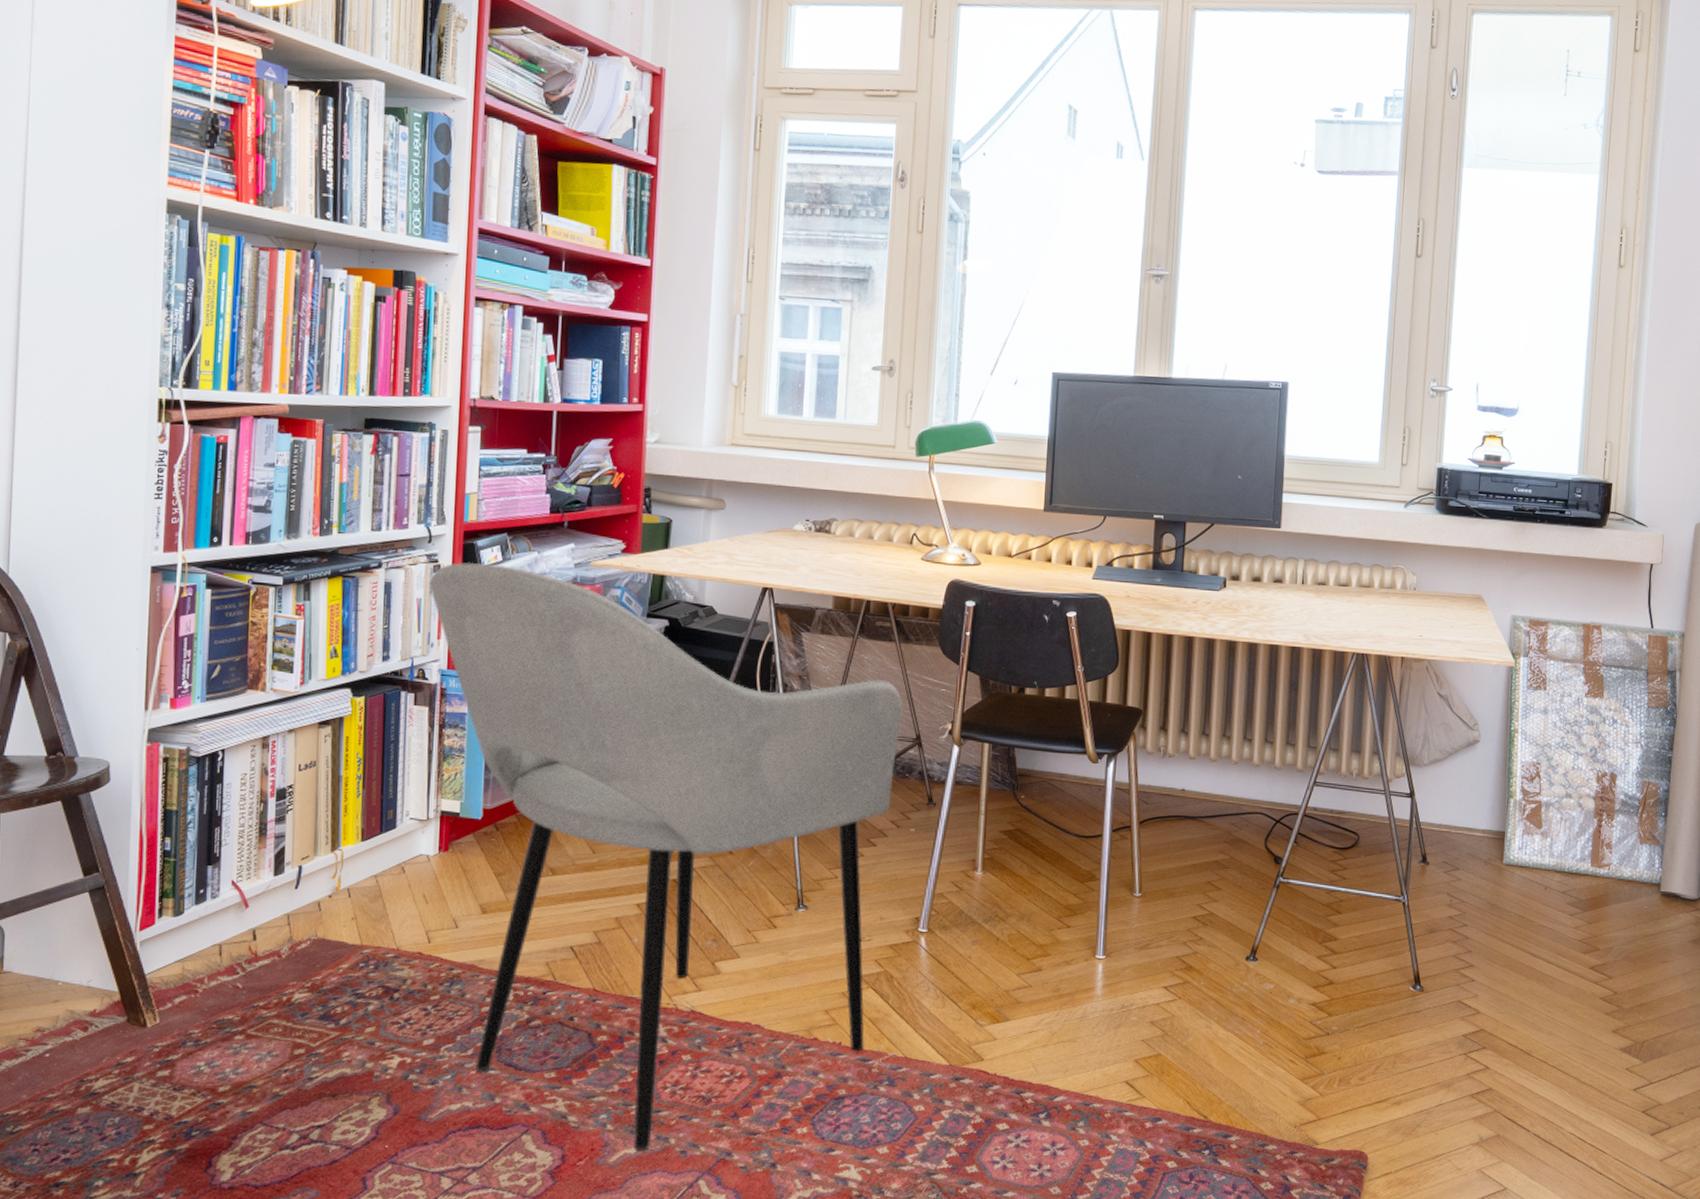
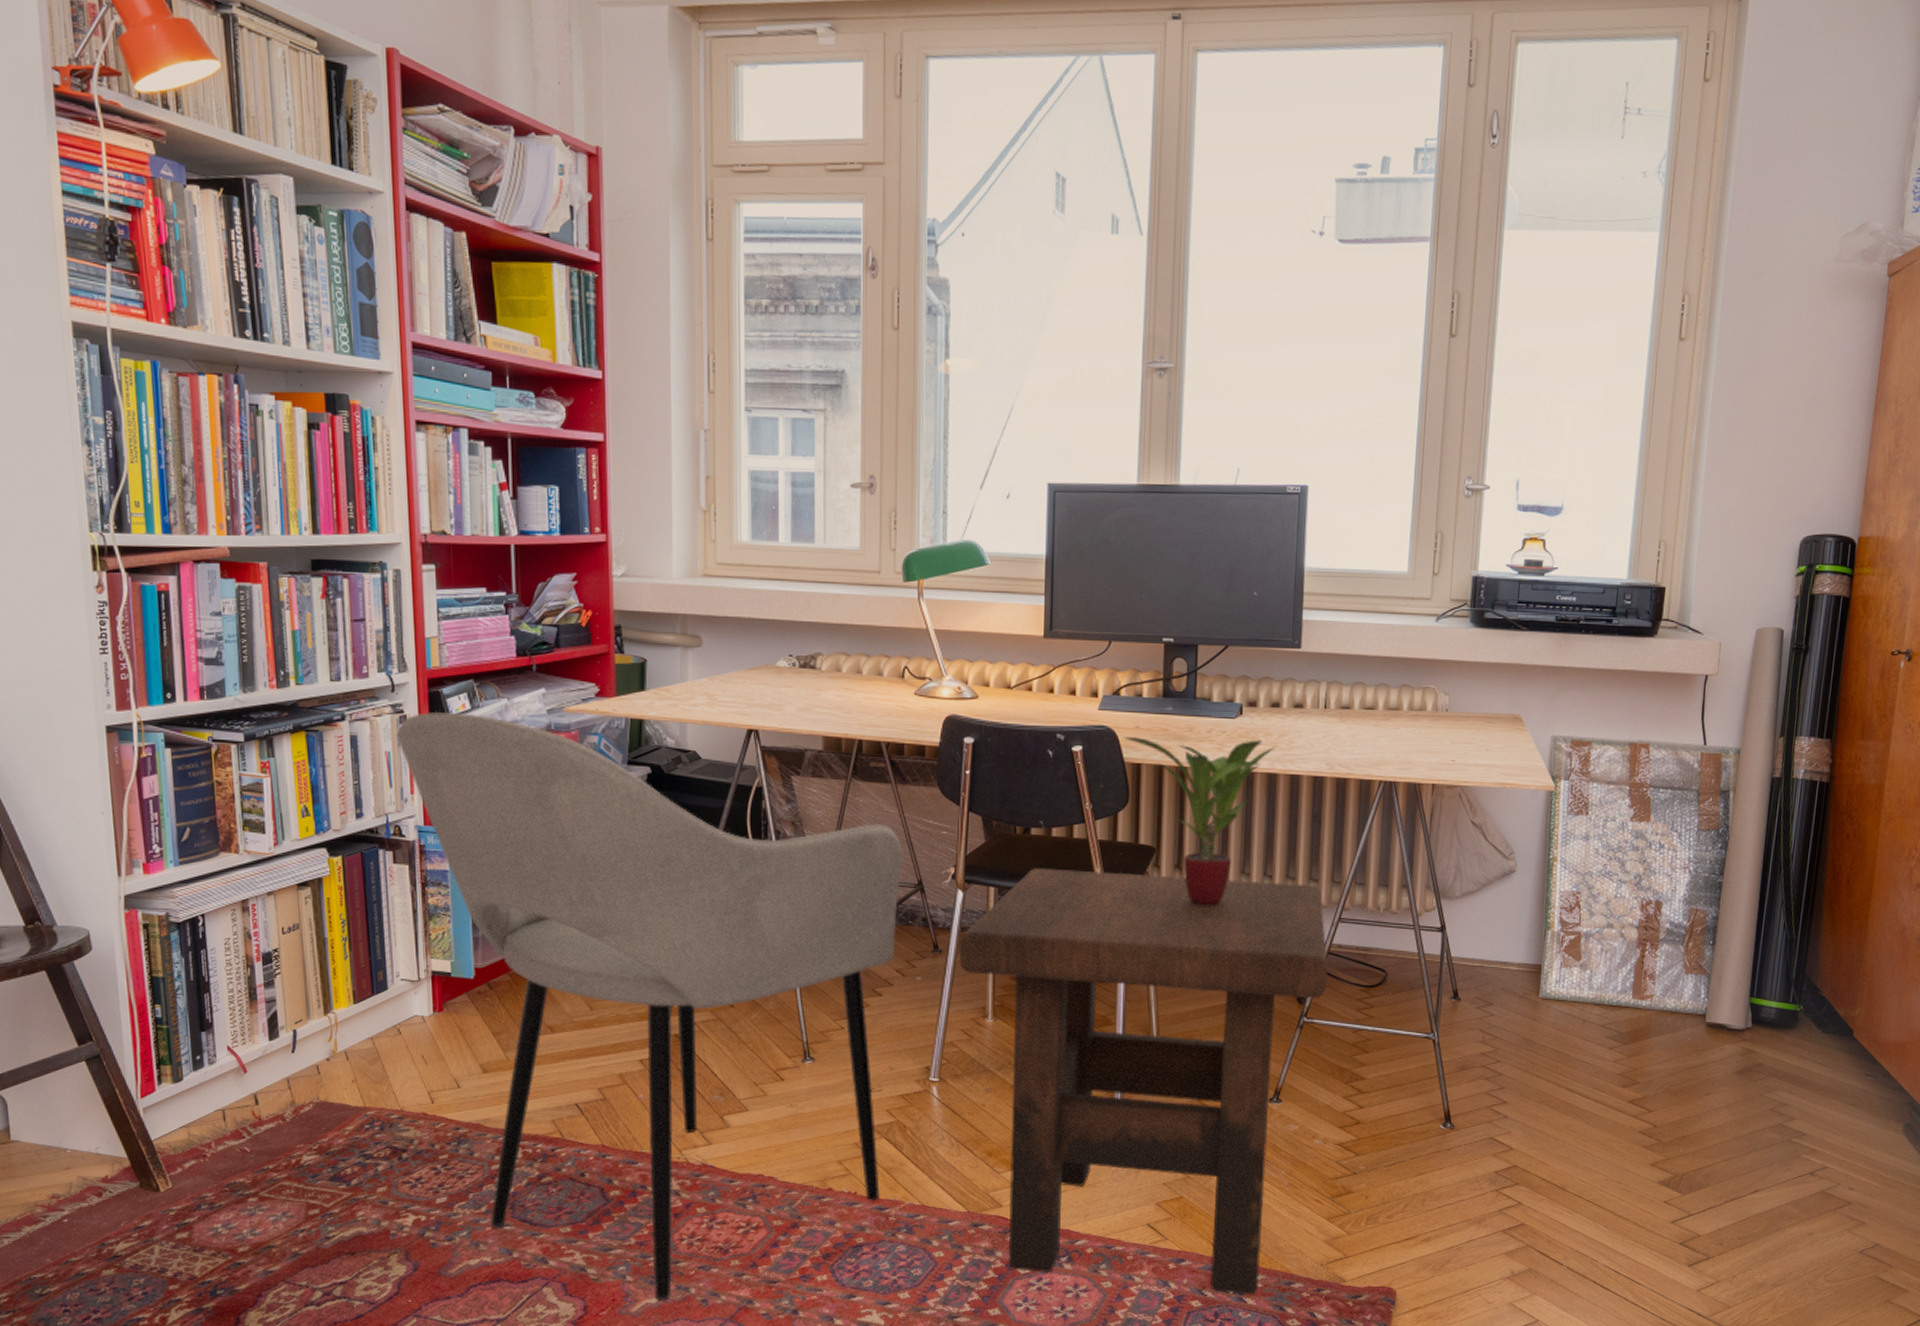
side table: none [952,726,1304,1157] -> present [959,868,1328,1295]
potted plant: none [1115,605,1257,767] -> present [1124,737,1276,906]

